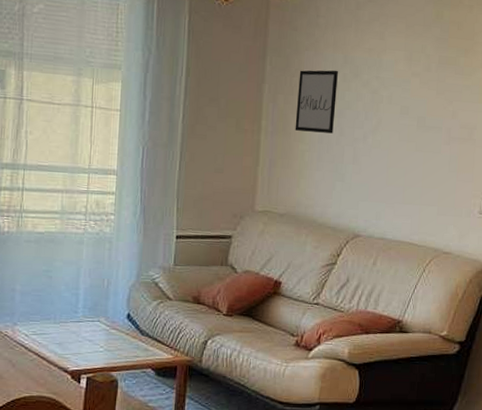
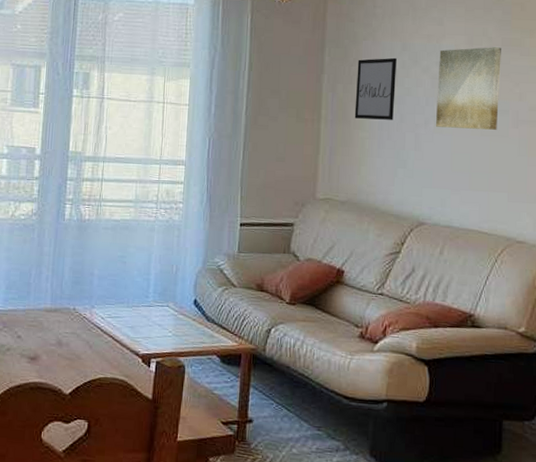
wall art: none [373,64,438,146] -> present [435,47,501,130]

